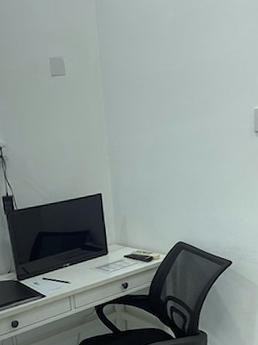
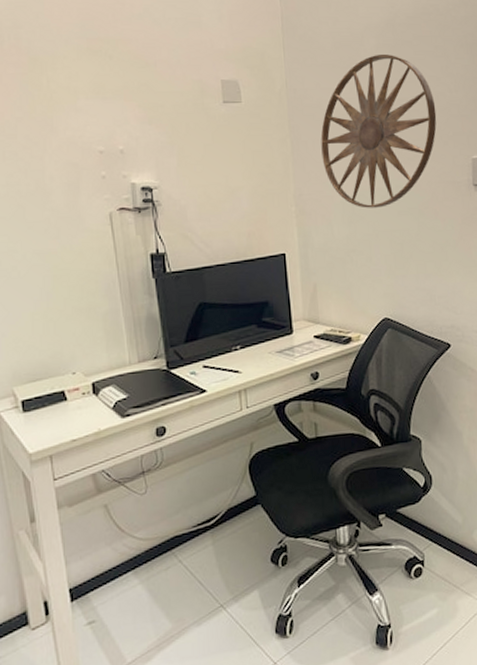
wall art: none [128,24,225,155] -> present [320,53,437,208]

